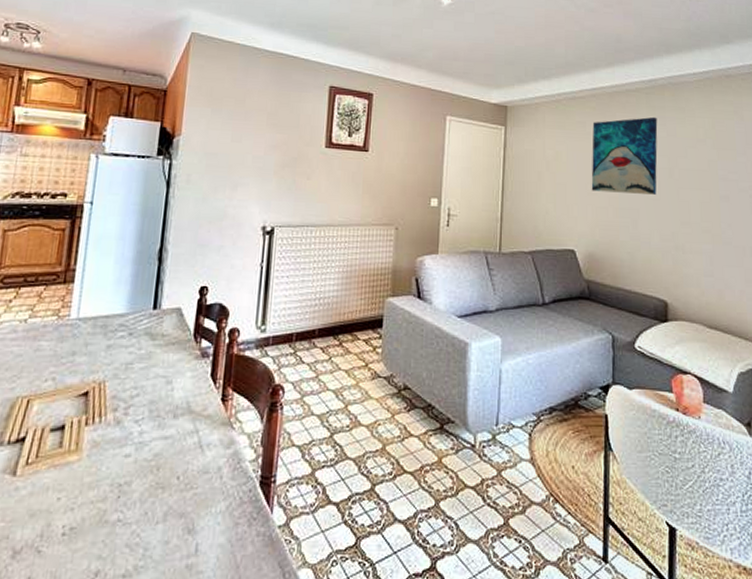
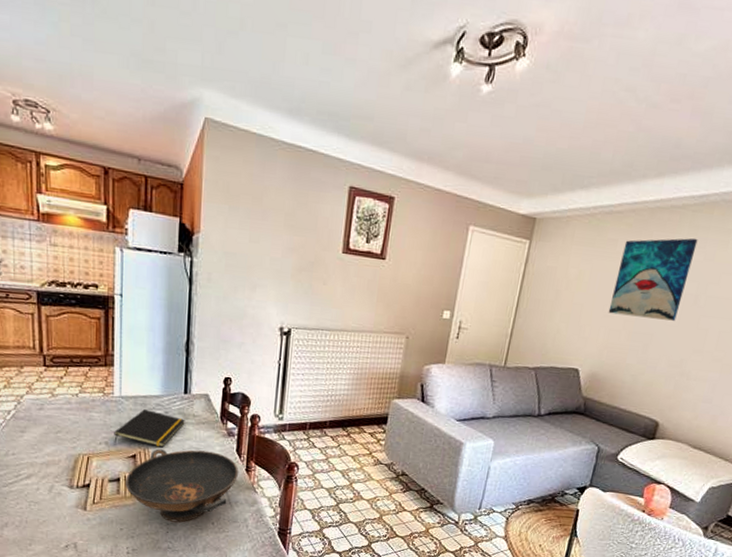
notepad: none [62,332,152,381] -> present [114,409,185,448]
decorative bowl: none [71,379,214,481] -> present [126,448,239,523]

